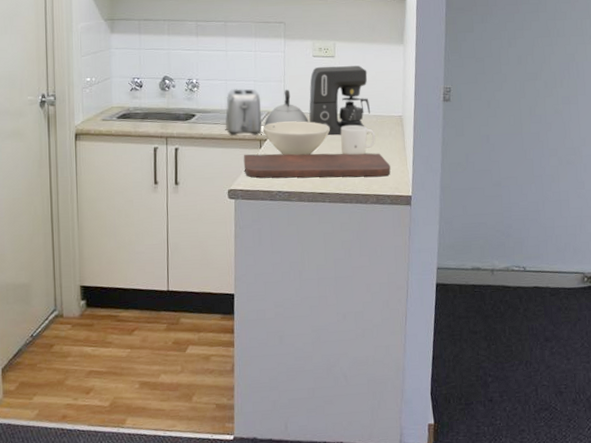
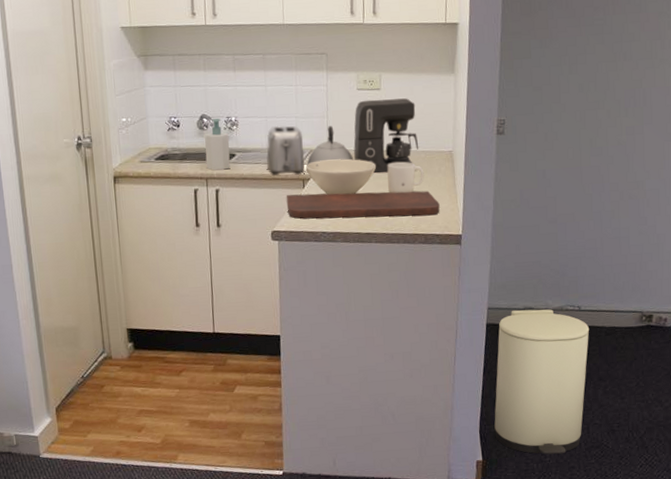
soap bottle: none [166,79,190,131] -> present [205,118,231,171]
pedal bin: none [445,269,535,417] -> present [494,309,590,455]

